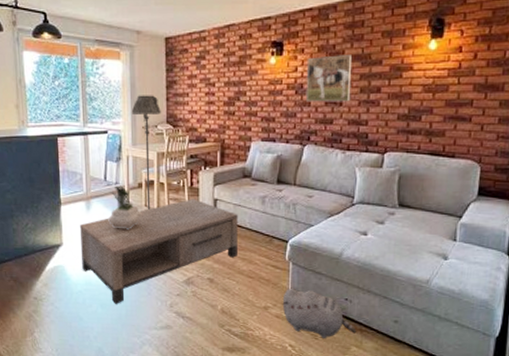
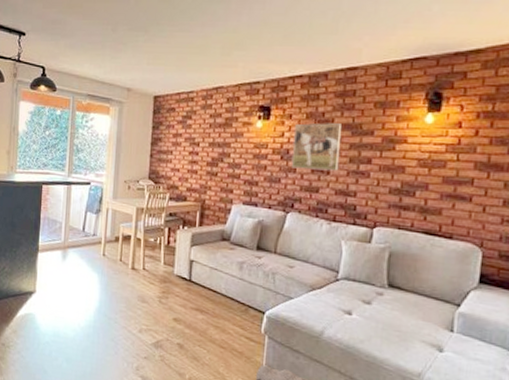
coffee table: present [79,199,238,304] -> none [52,257,214,361]
potted plant: present [108,185,142,229] -> none [82,237,116,283]
floor lamp: present [131,95,161,209] -> none [115,149,144,265]

